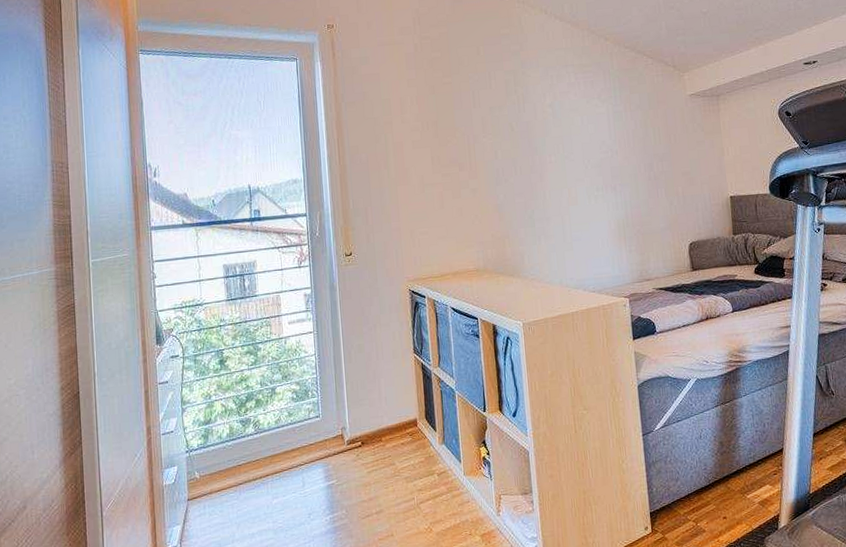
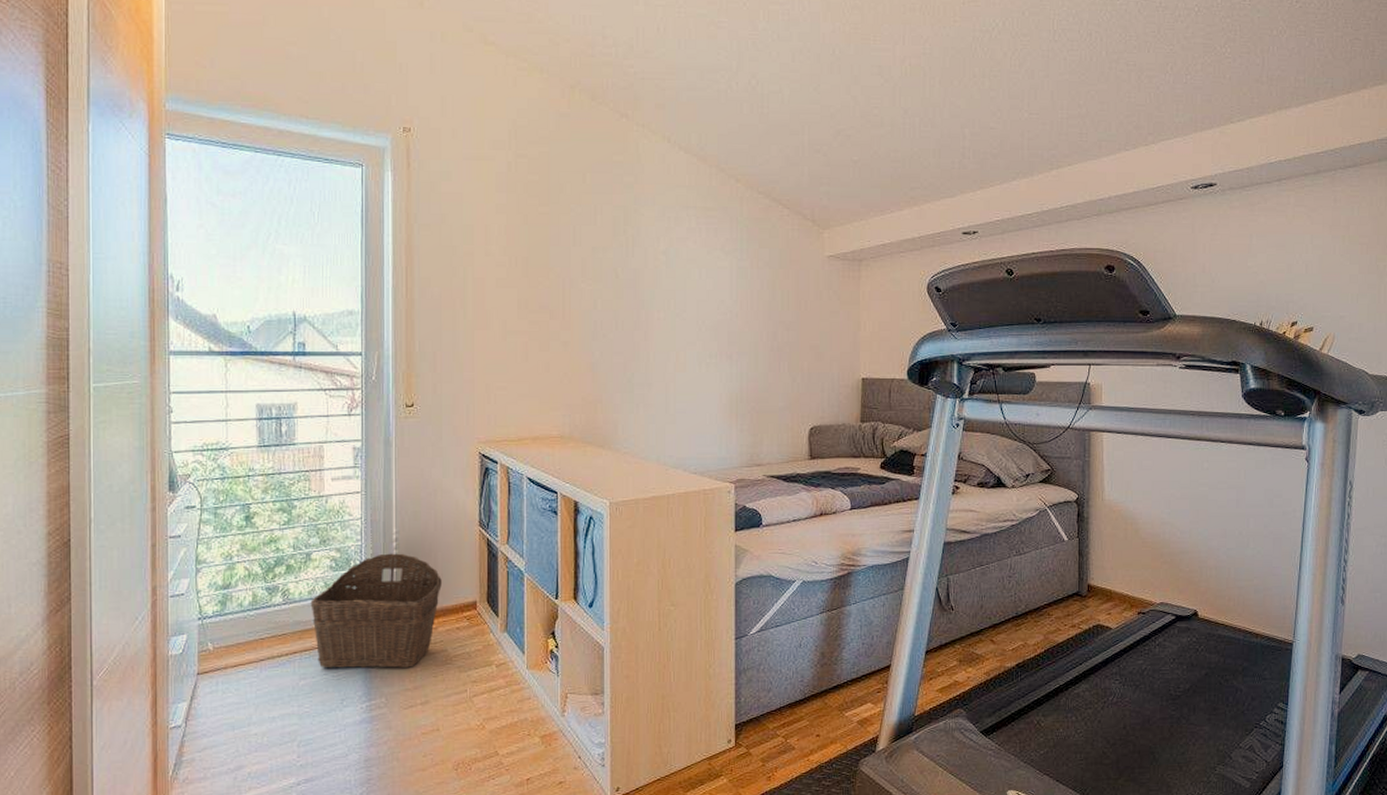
wicker basket: none [277,381,386,488] -> present [310,553,442,669]

